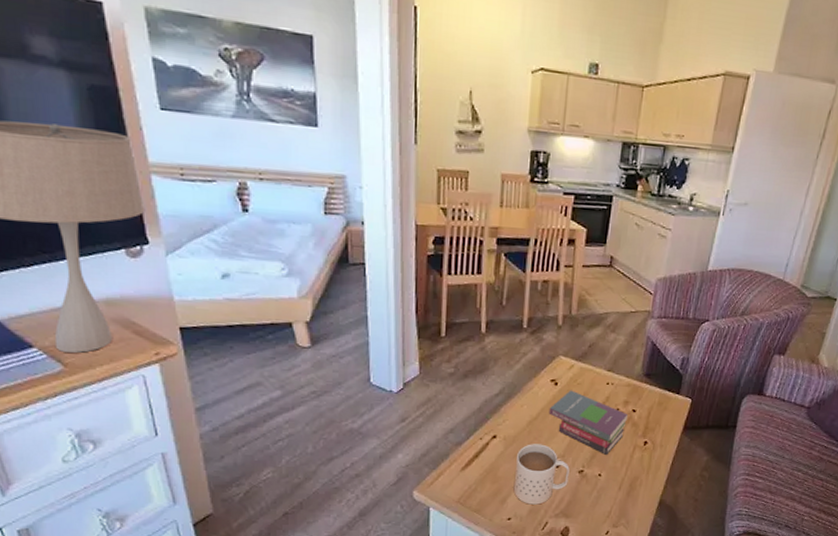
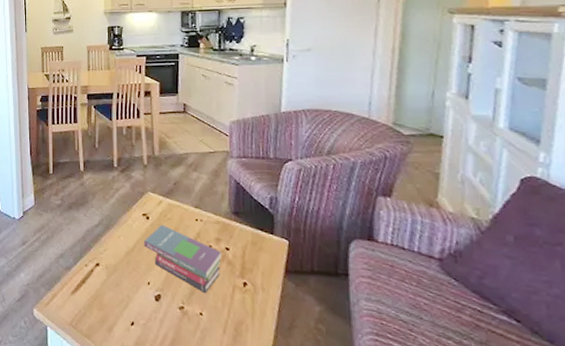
mug: present [513,444,570,505] -> none [118,274,170,338]

